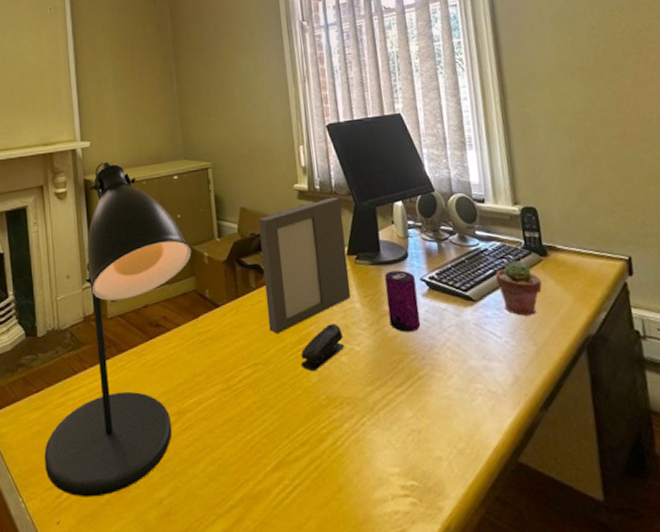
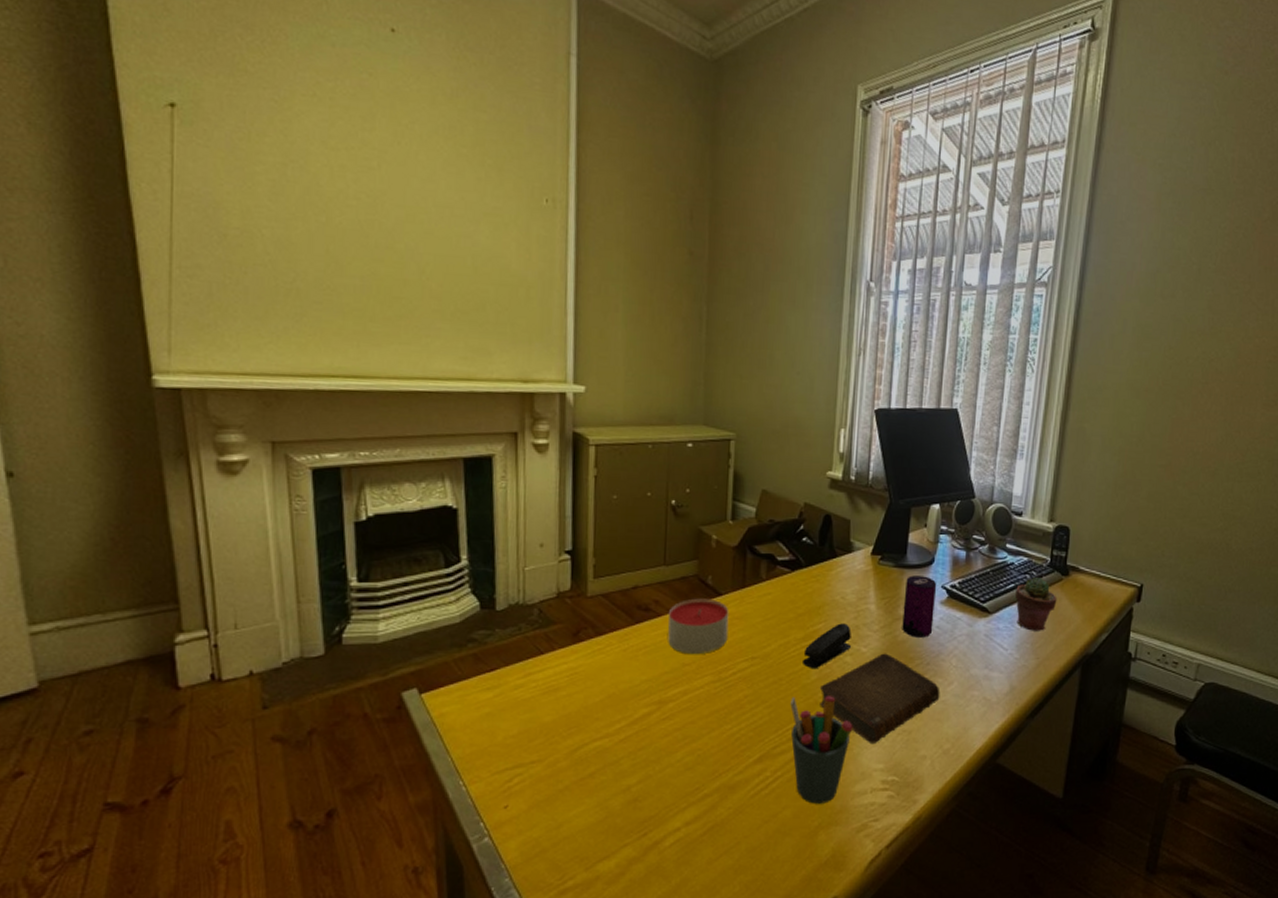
desk lamp: present [44,162,192,497] -> none [494,415,698,782]
candle: none [176,310,230,365] -> present [668,598,729,655]
picture frame: present [258,197,352,335] -> none [774,490,875,630]
pen holder: none [296,397,362,514] -> present [790,696,853,804]
book: none [321,350,443,445] -> present [819,653,940,743]

